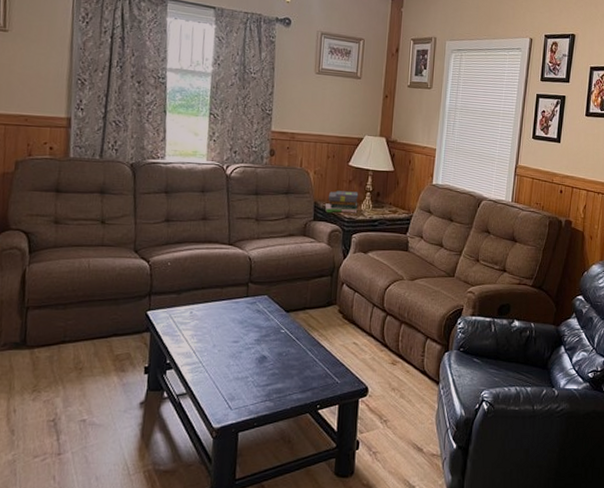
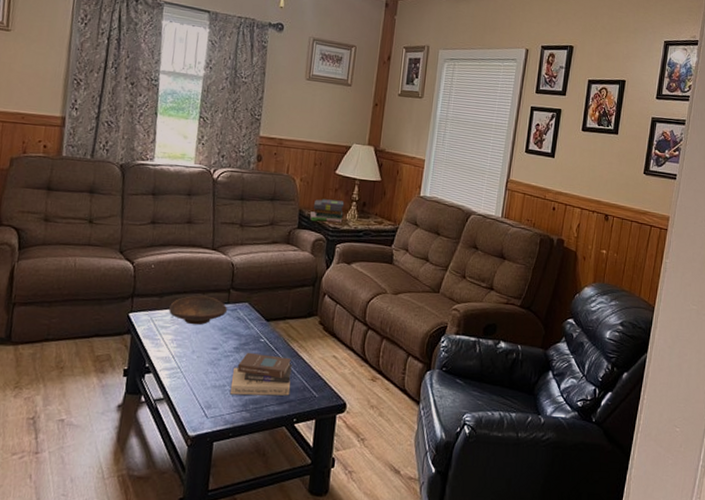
decorative bowl: none [188,290,247,320] -> present [169,295,228,325]
books: none [252,343,314,386] -> present [229,352,292,396]

